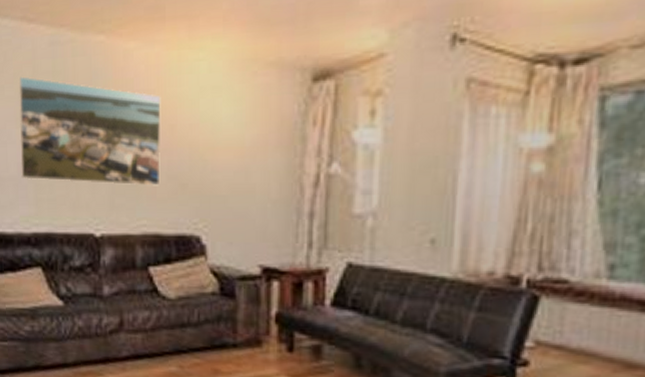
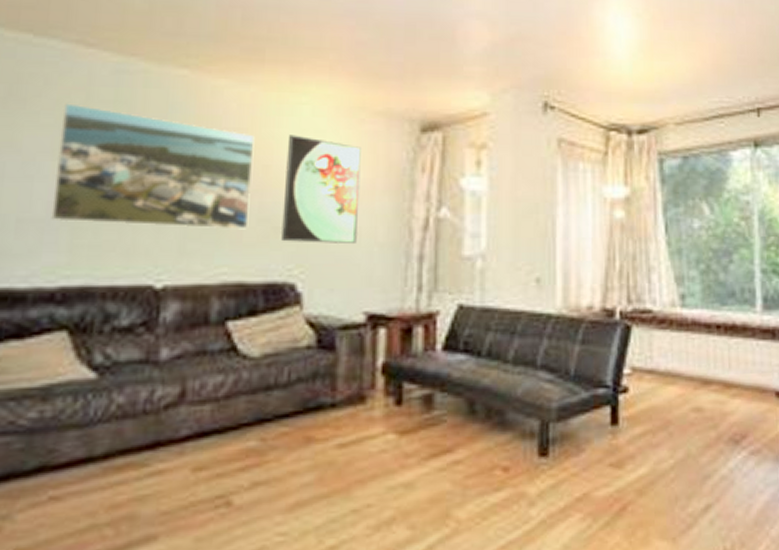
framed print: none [187,93,256,199] -> present [281,135,363,243]

